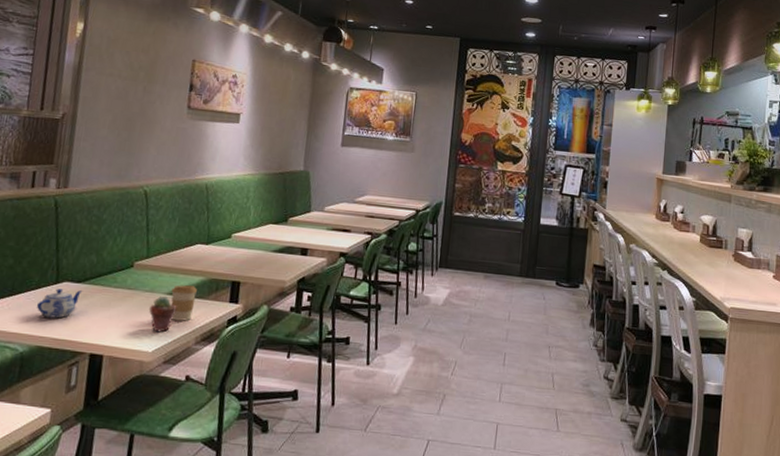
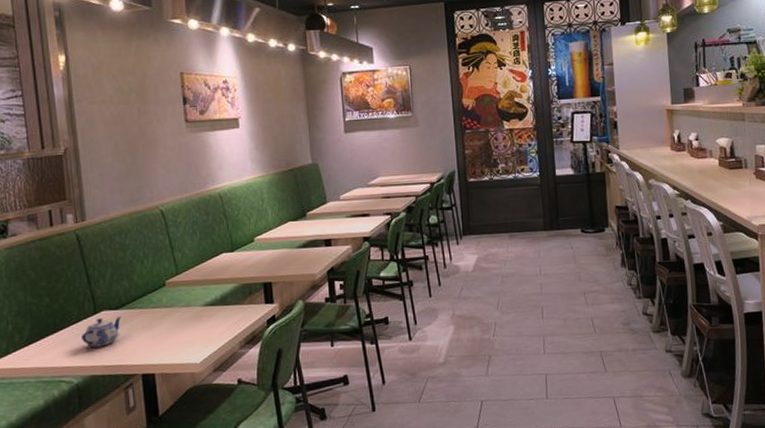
potted succulent: present [148,296,177,332] -> none [188,308,216,344]
coffee cup: present [171,285,197,321] -> none [207,294,232,330]

